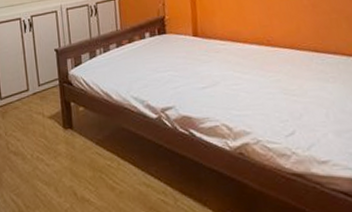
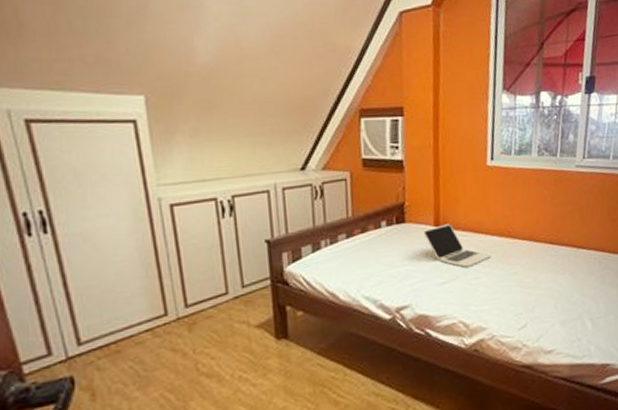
laptop: none [183,34,251,74] -> present [423,224,491,268]

